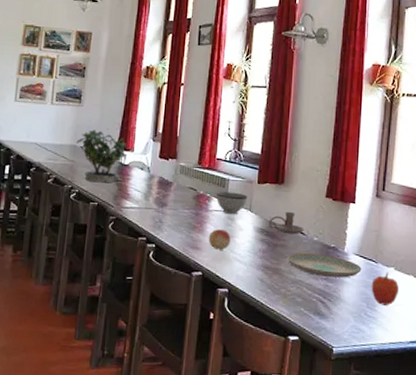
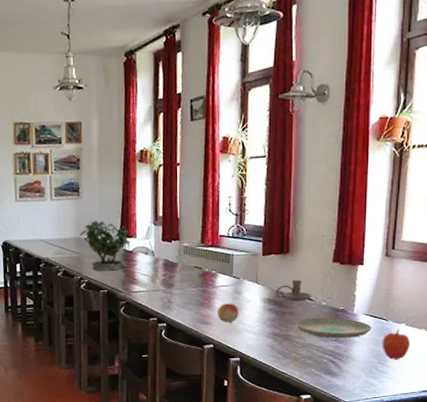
bowl: present [216,191,248,215] -> none [221,266,253,289]

